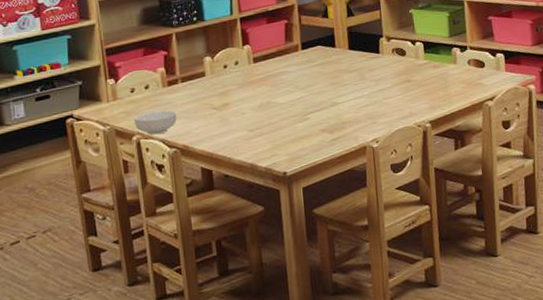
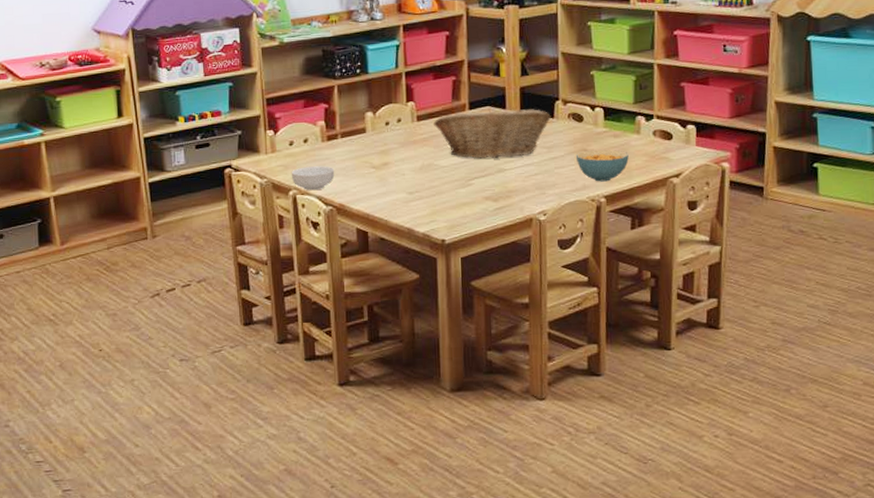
fruit basket: none [269,46,377,95] -> present [434,109,551,159]
cereal bowl: none [401,79,449,109] -> present [575,149,629,182]

